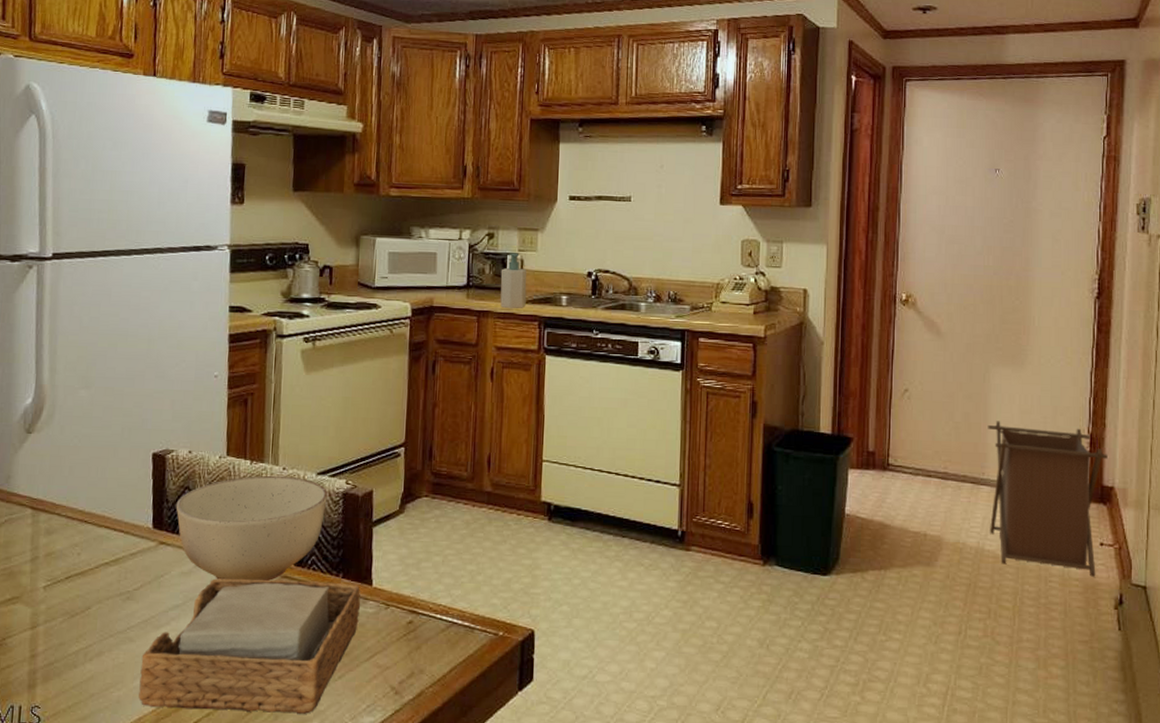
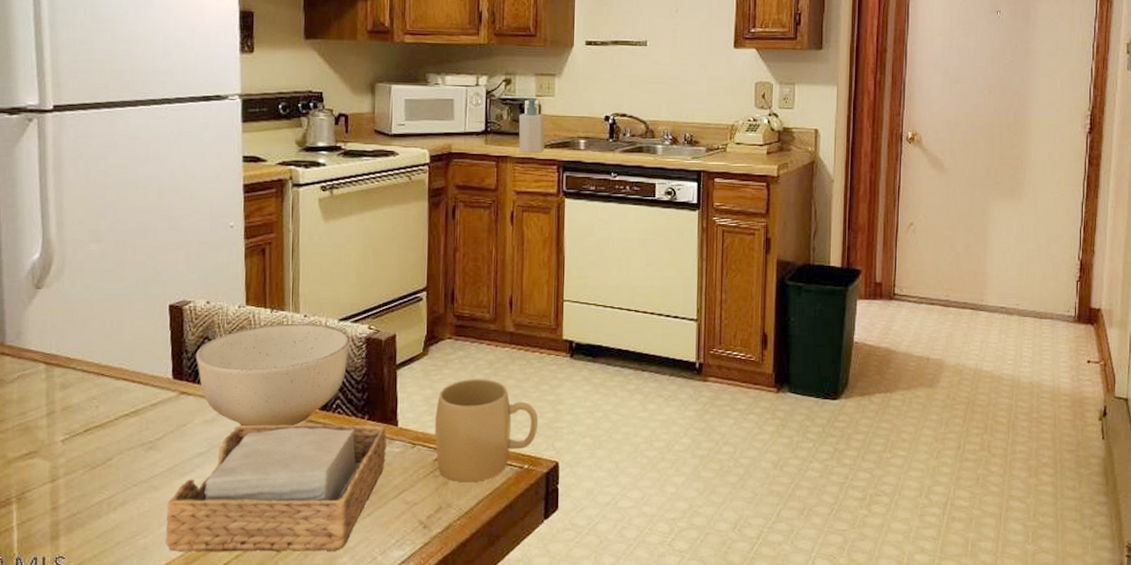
mug: none [409,539,515,648] -> present [435,379,539,483]
laundry basket: present [987,421,1108,577] -> none [986,250,1096,392]

